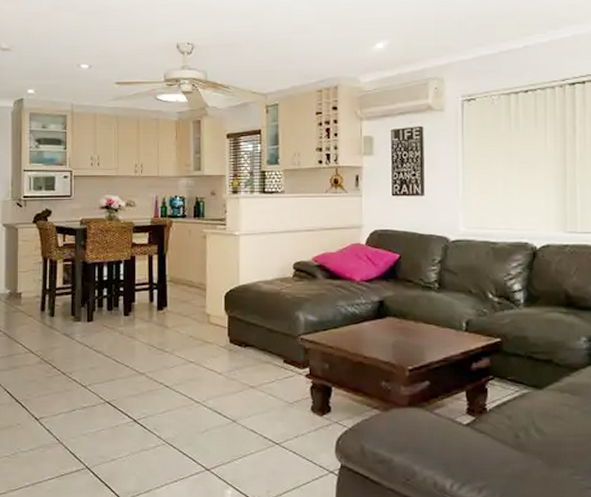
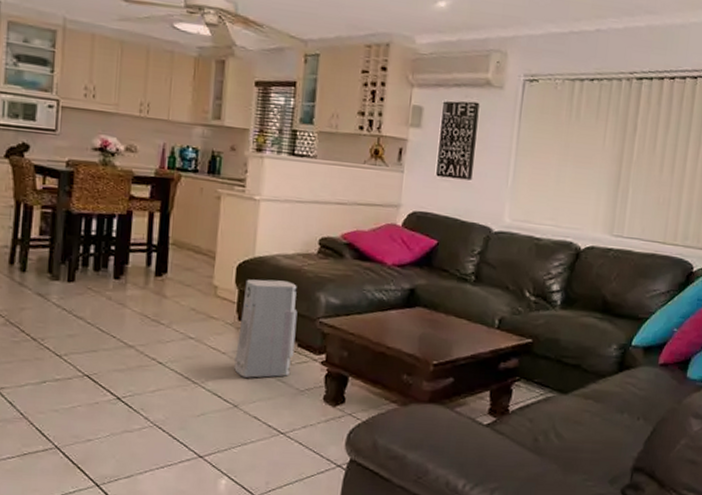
air purifier: none [230,304,281,394] -> present [234,279,298,378]

